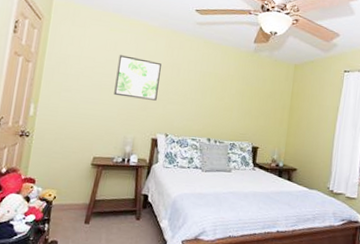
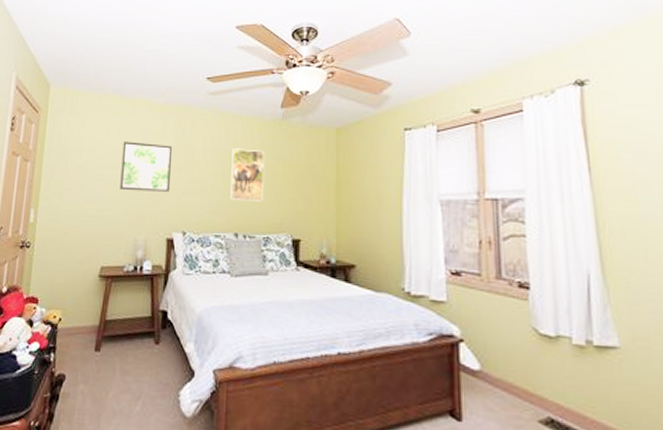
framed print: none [207,71,237,116] -> present [230,148,264,202]

